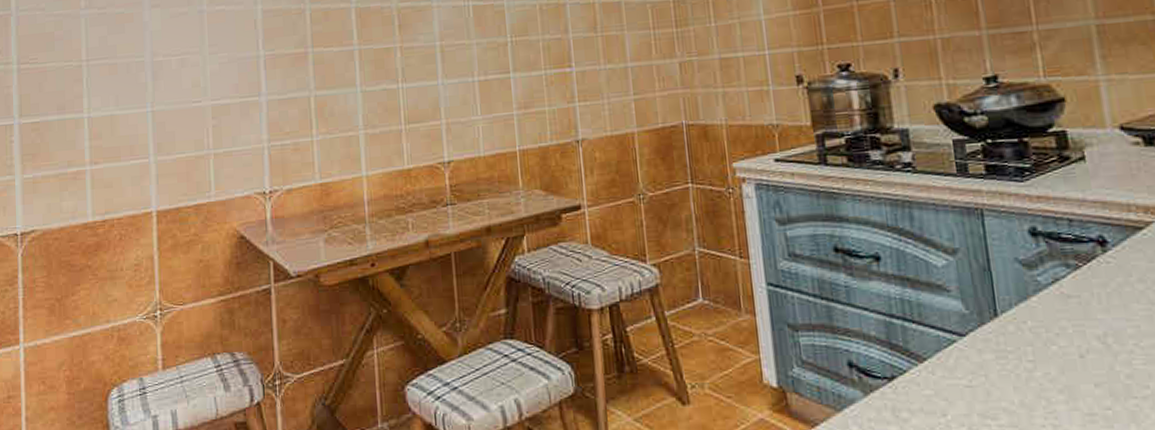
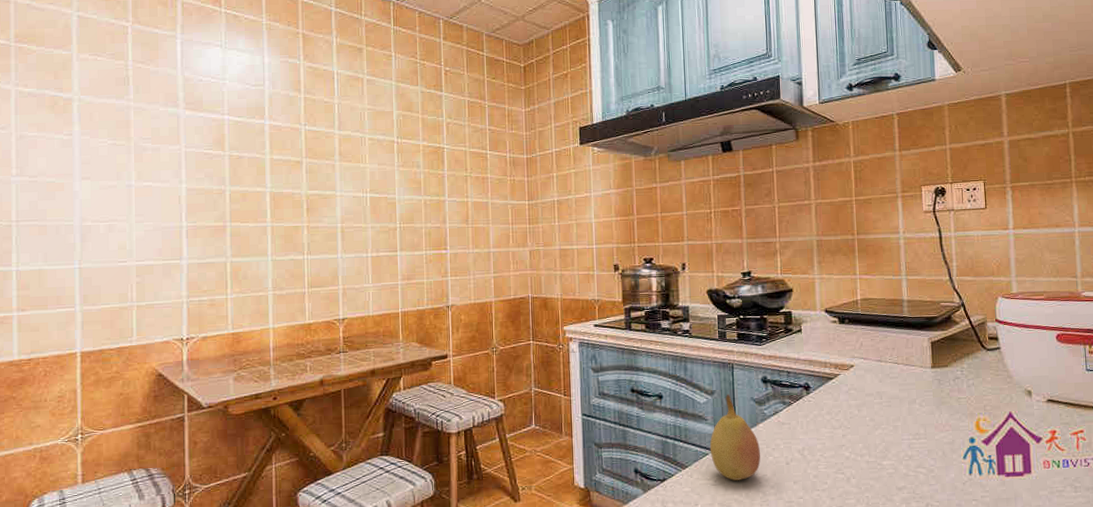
fruit: none [957,253,1039,380] -> present [709,394,760,480]

